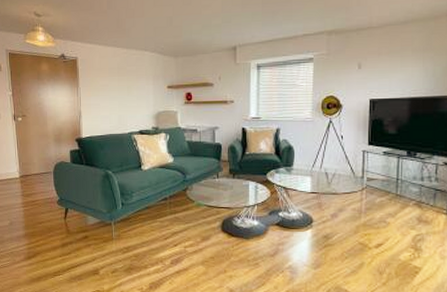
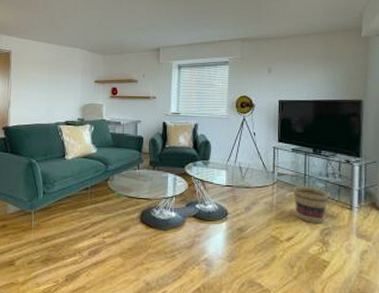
basket: none [384,190,424,229] -> present [293,185,330,223]

